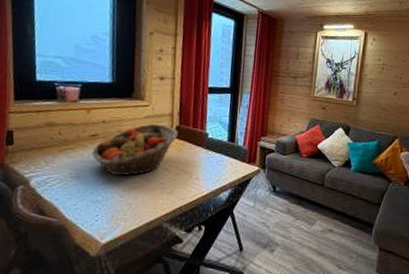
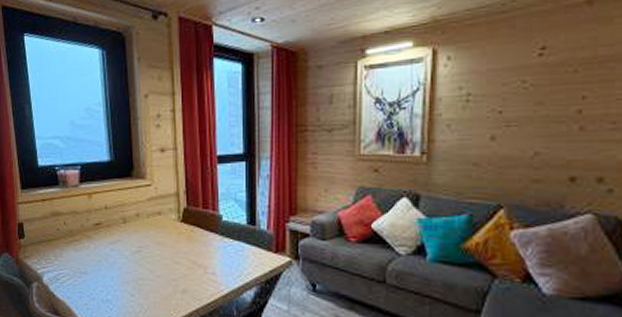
fruit basket: present [91,124,178,176] -> none [97,207,186,270]

